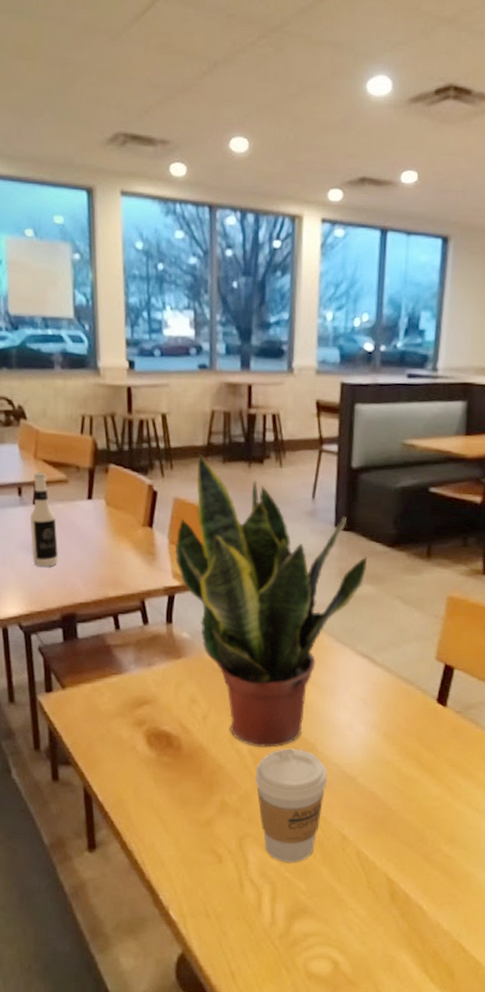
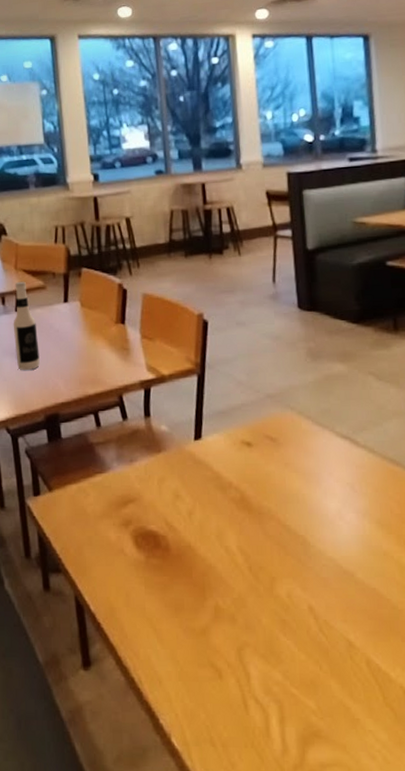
potted plant: present [174,455,368,747] -> none [147,252,336,543]
coffee cup: present [255,748,328,863] -> none [247,543,325,676]

